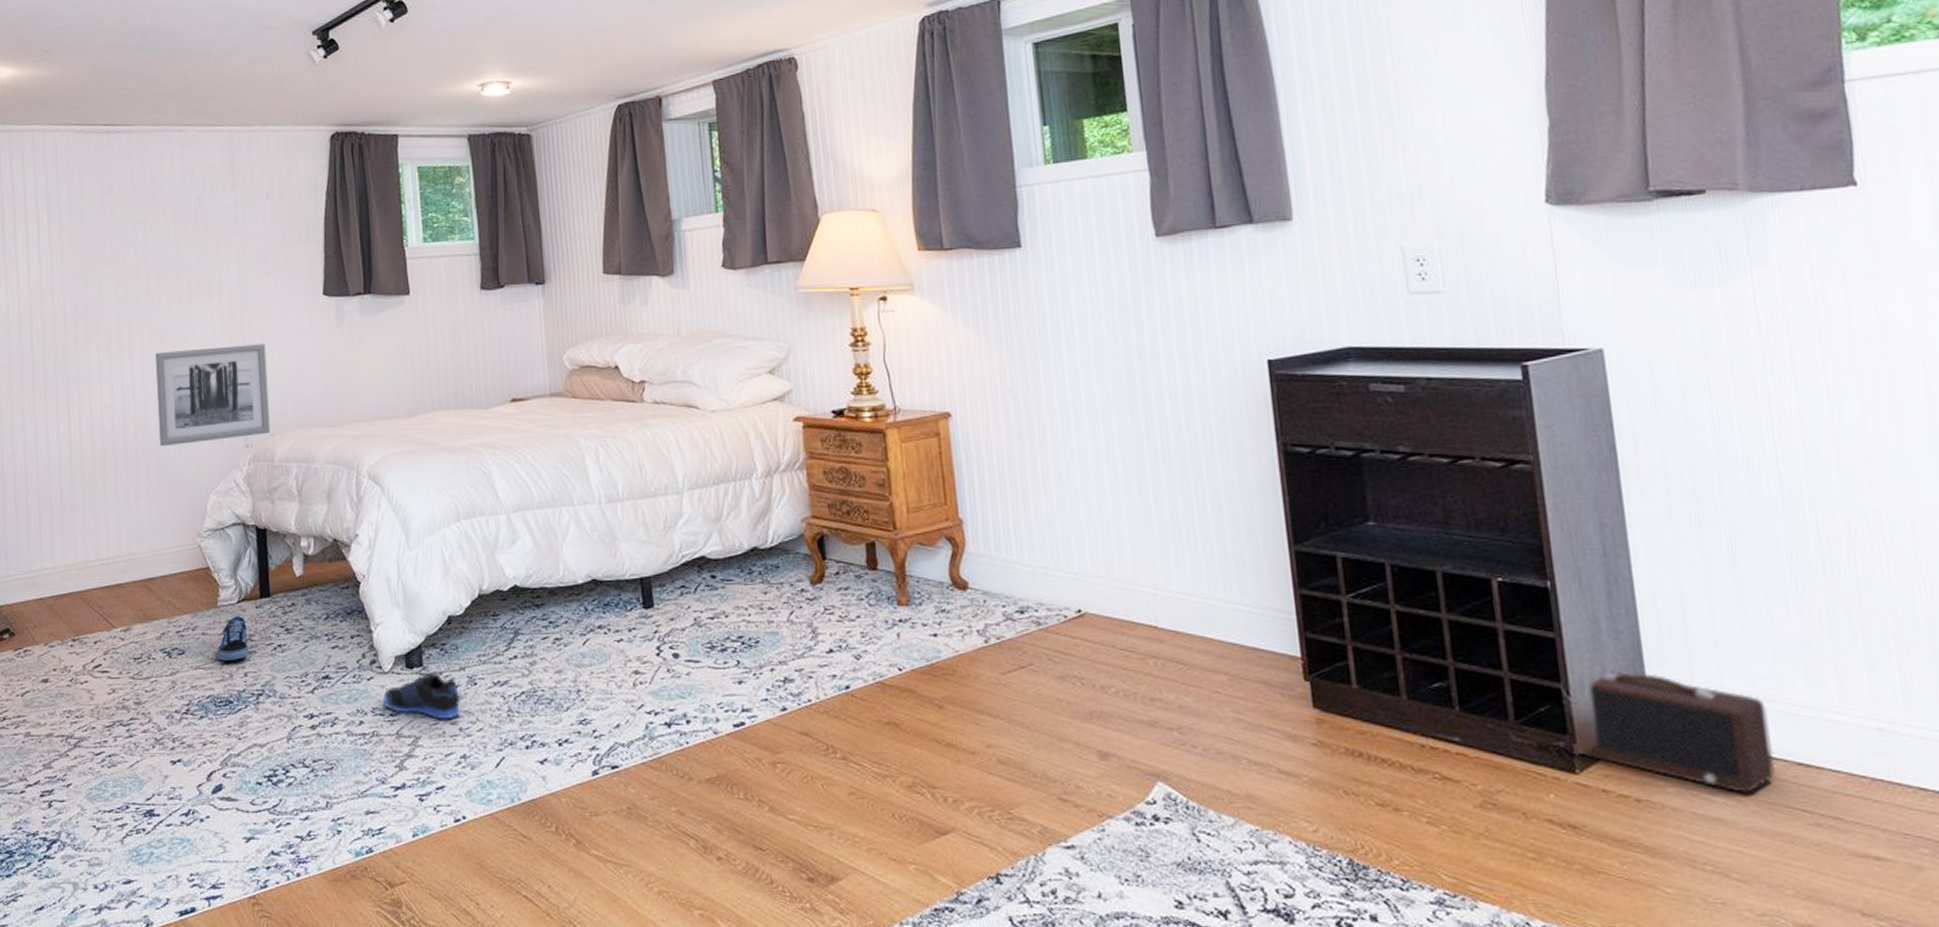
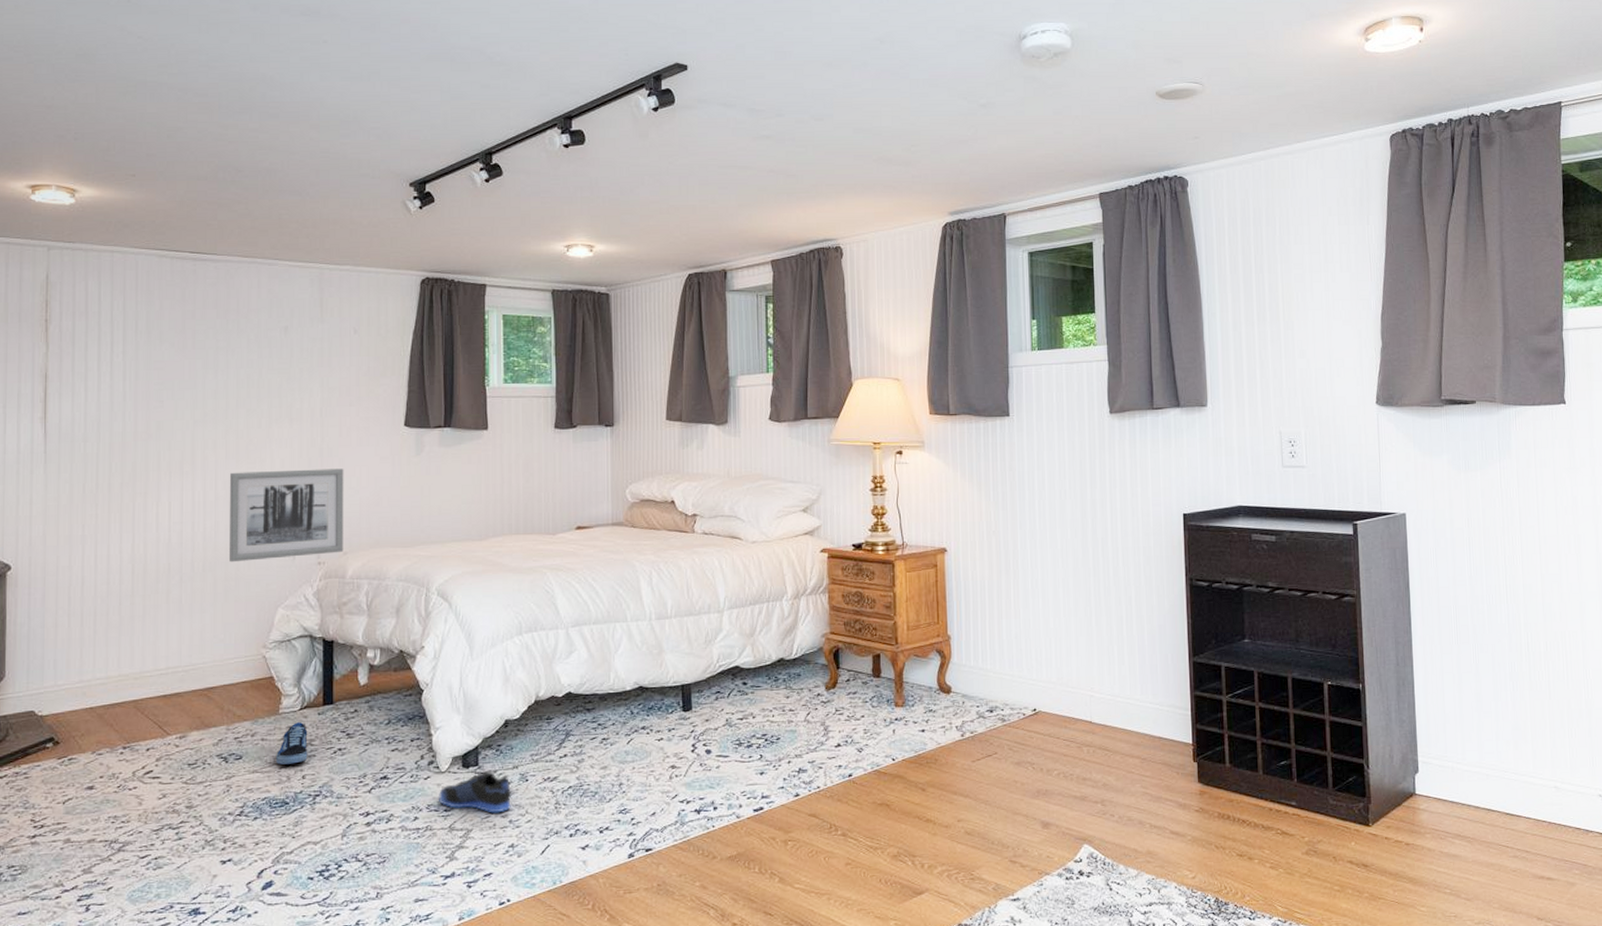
speaker: present [1579,669,1776,793] -> none [1372,749,1493,836]

